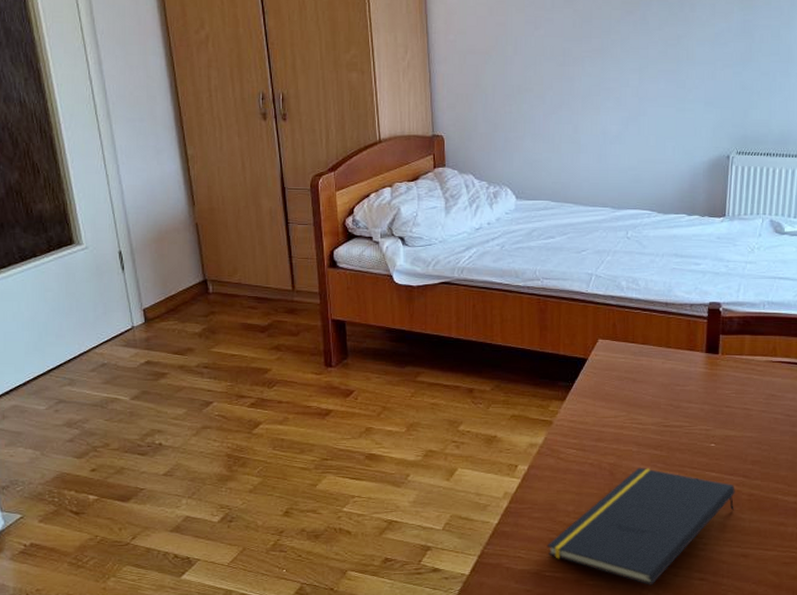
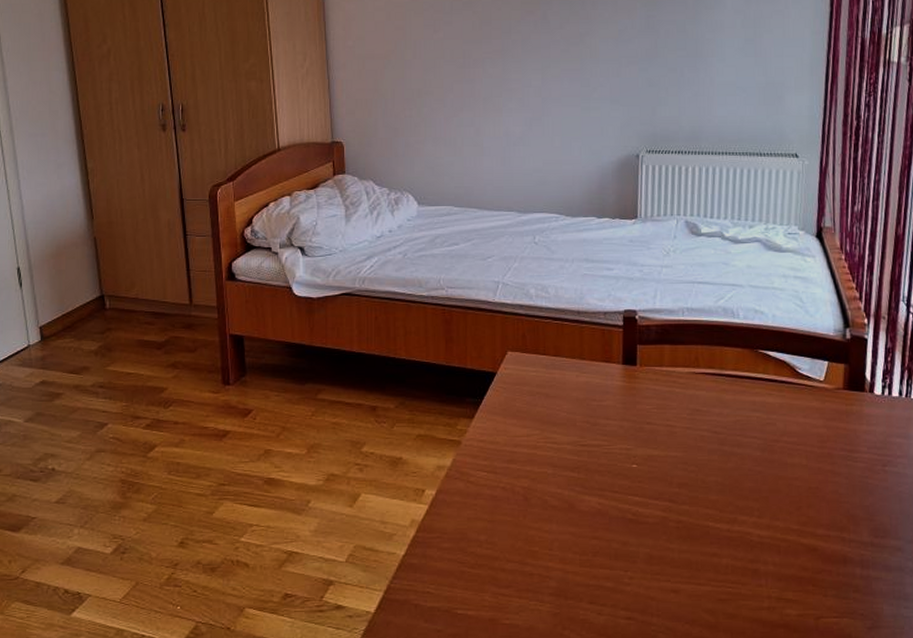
notepad: present [546,467,735,585] -> none [458,491,662,625]

